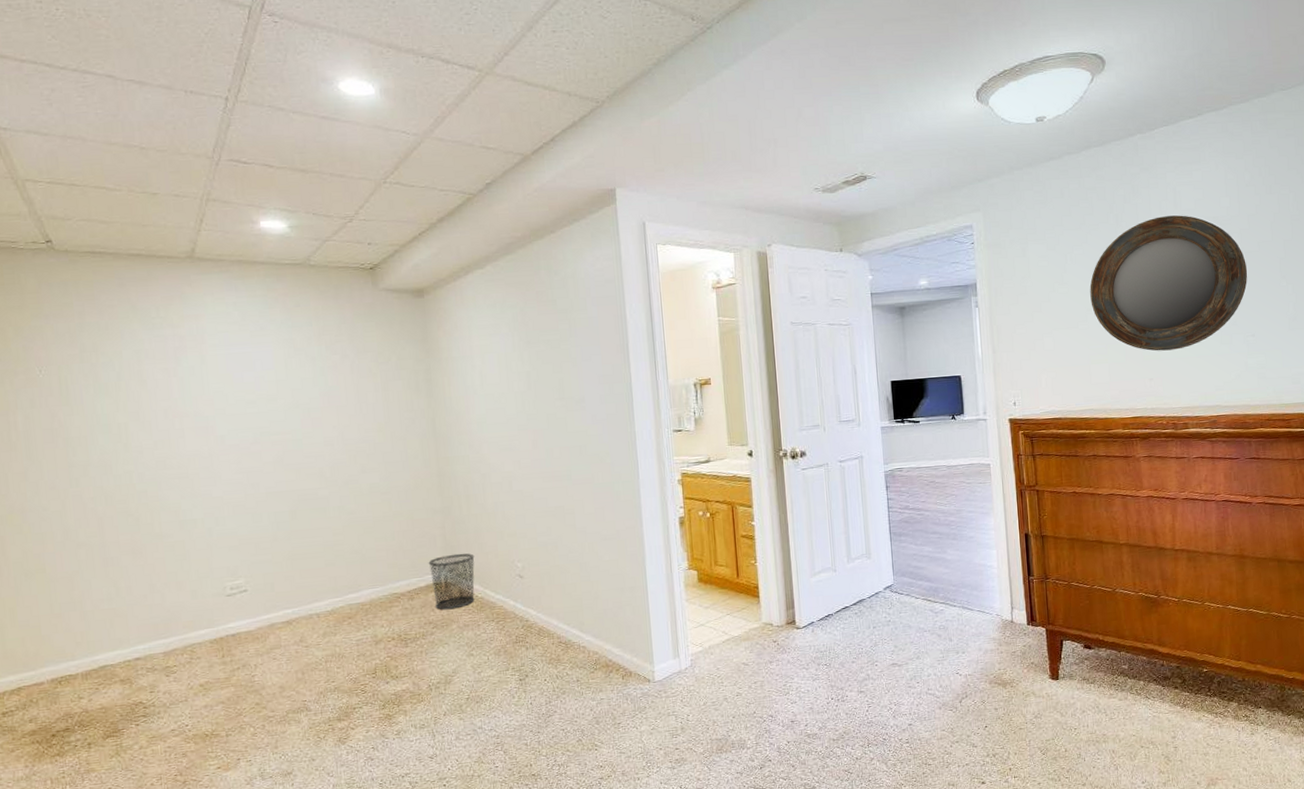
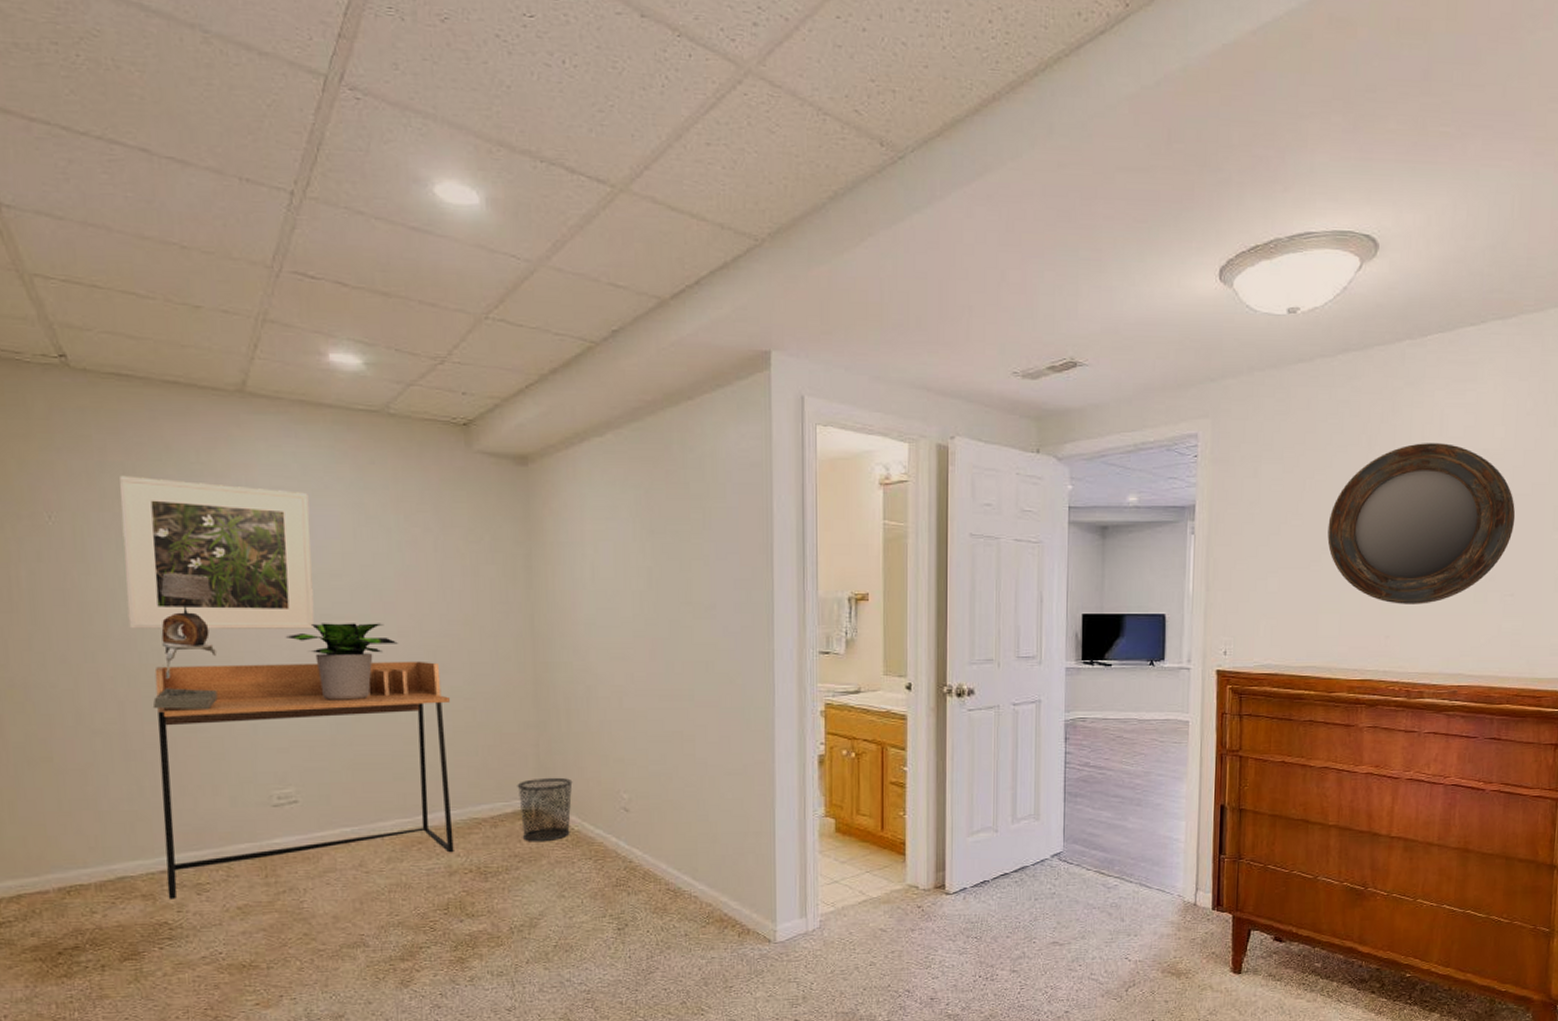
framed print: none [96,332,257,457] -> present [119,475,315,629]
table lamp: none [126,407,179,522] -> present [152,573,218,711]
desk: none [127,464,379,682] -> present [154,661,454,900]
potted plant: none [232,435,325,503] -> present [285,623,398,700]

